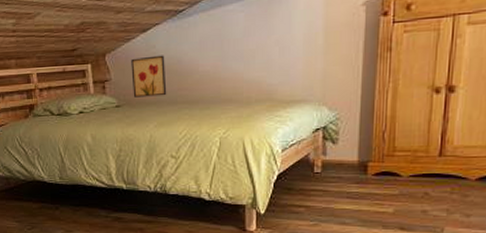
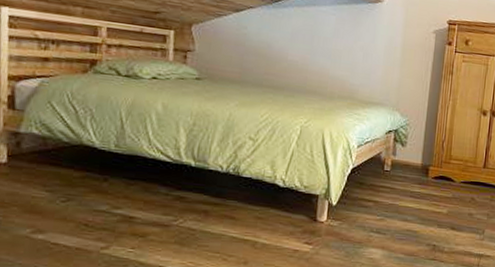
wall art: present [131,55,167,98] -> none [216,34,255,77]

